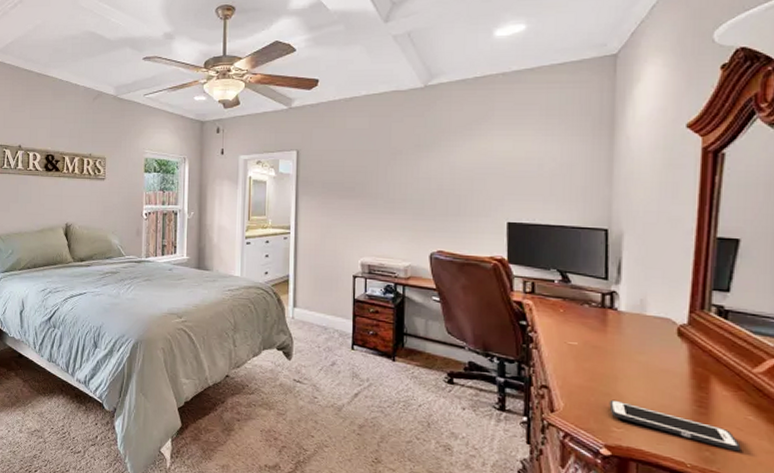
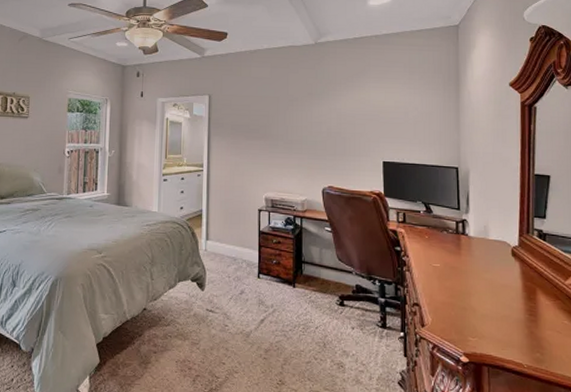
cell phone: present [609,399,741,452] -> none [465,313,561,352]

